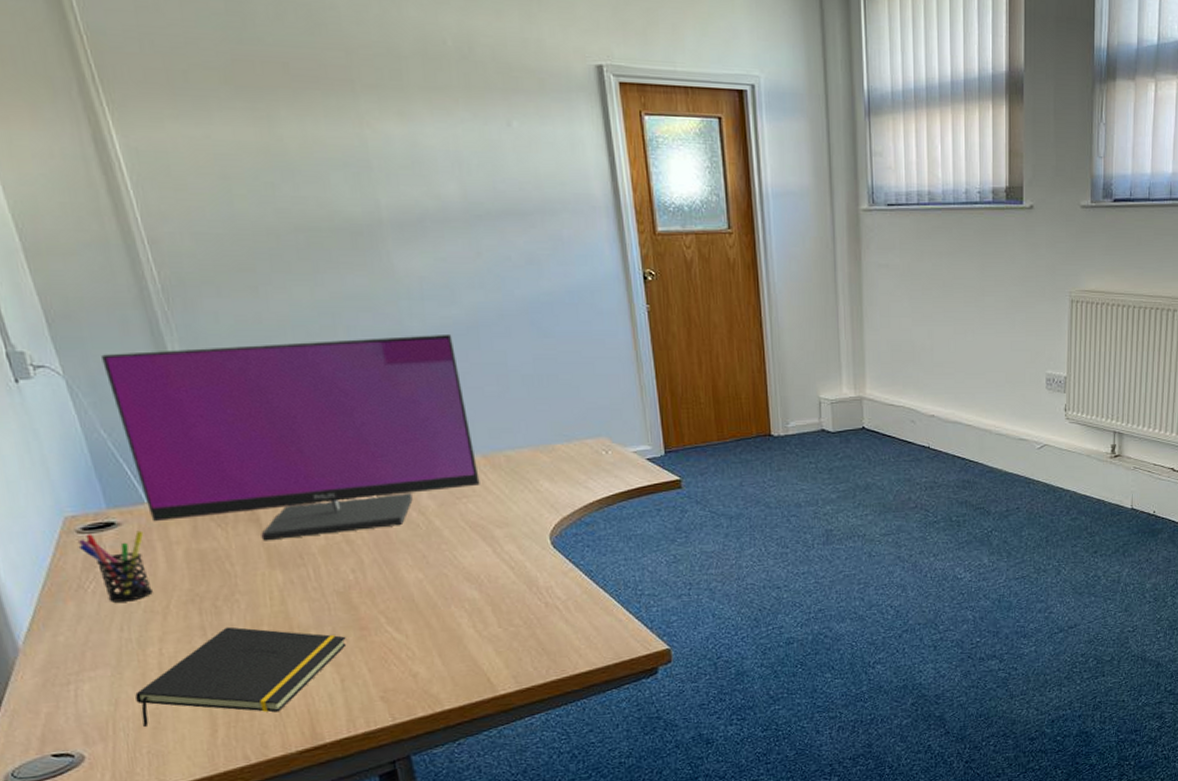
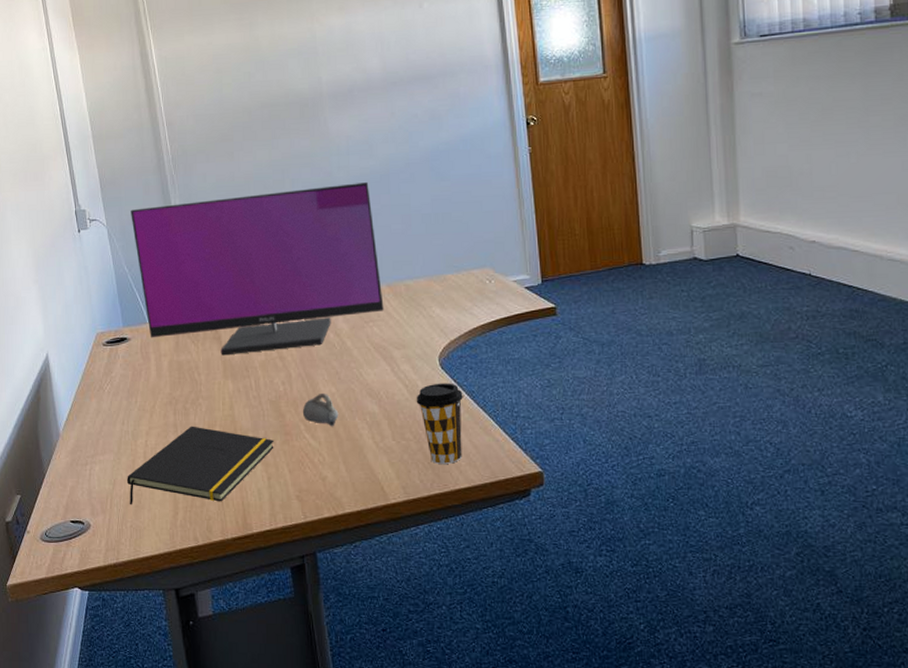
pen holder: present [77,530,153,602] -> none [103,345,145,401]
computer mouse: none [381,579,430,618] -> present [302,393,339,427]
coffee cup: none [524,562,582,650] -> present [416,383,463,465]

